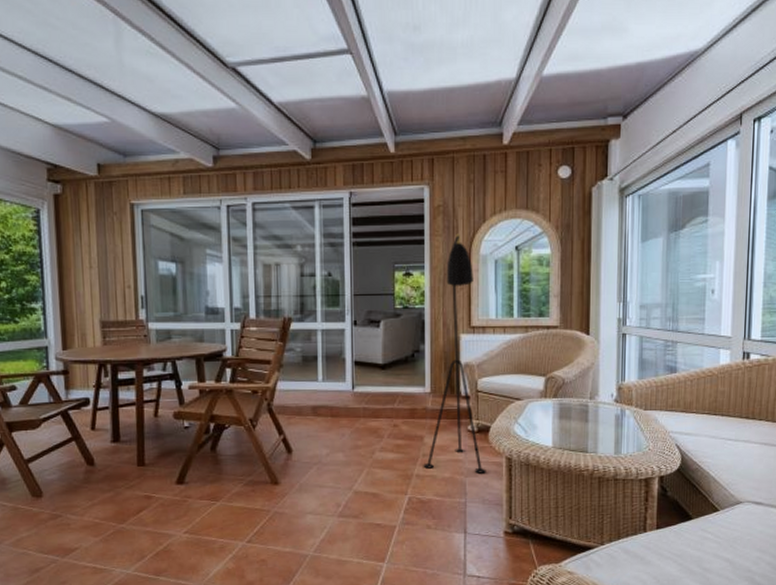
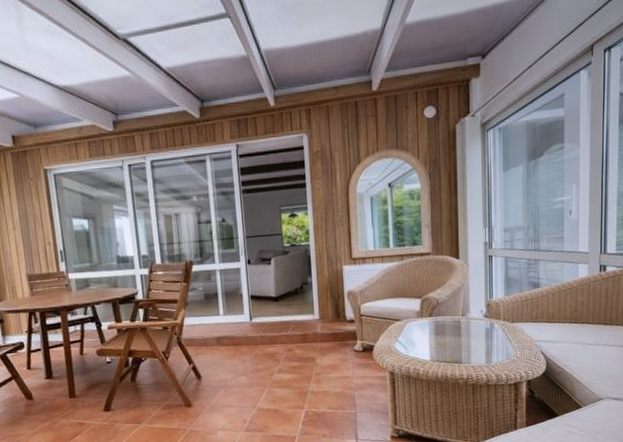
floor lamp: present [423,233,486,474] -> none [316,175,372,387]

